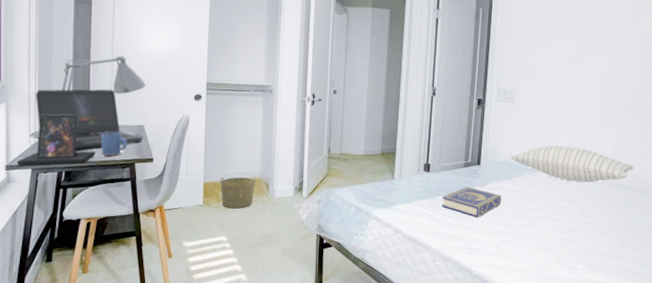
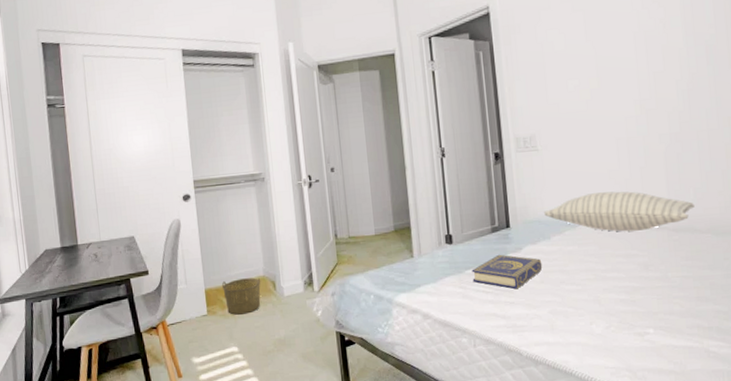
photo frame: present [16,114,95,166] -> none [9,235,88,297]
desk lamp: present [29,55,146,138] -> none [19,165,131,266]
laptop computer: present [35,89,144,150] -> none [20,202,136,273]
mug: present [100,132,128,156] -> none [90,247,120,275]

